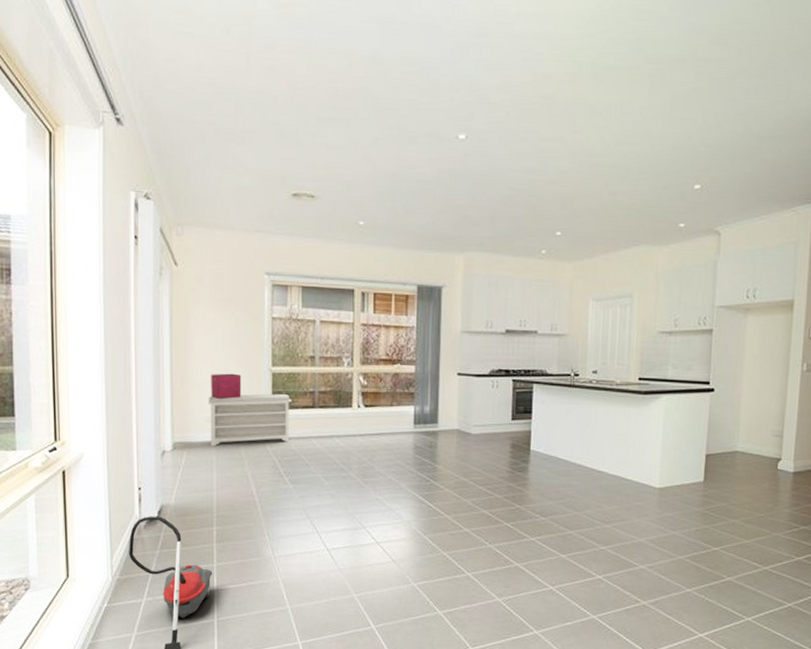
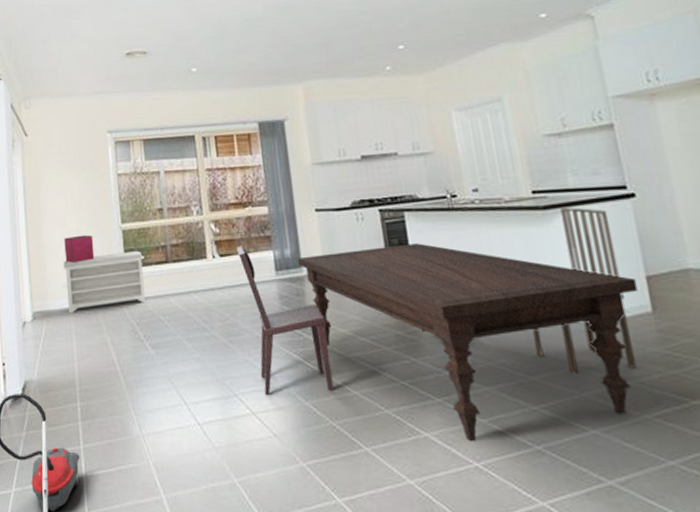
dining chair: none [381,399,452,529] -> present [236,245,334,396]
dining table: none [434,411,698,571] -> present [297,243,638,442]
dining chair: none [613,393,691,524] -> present [531,207,637,373]

